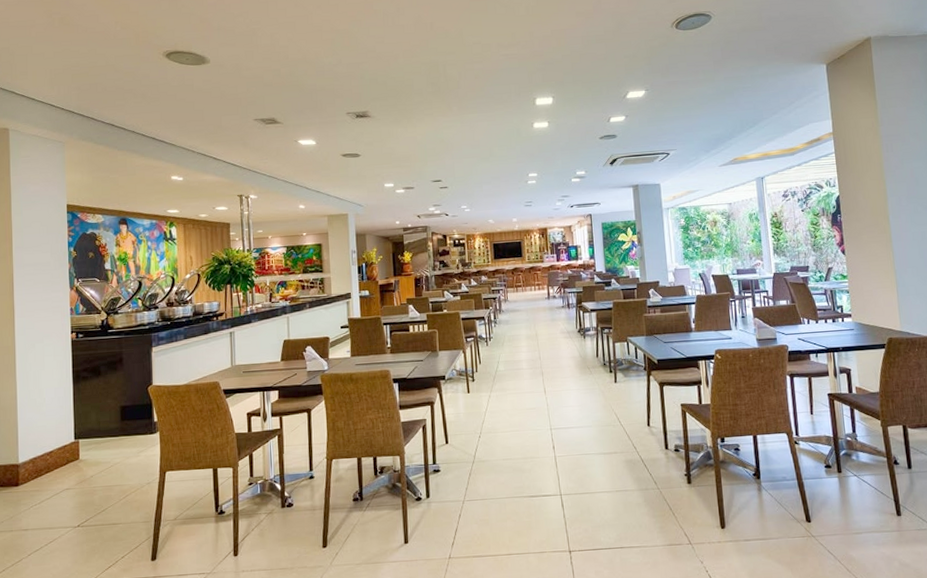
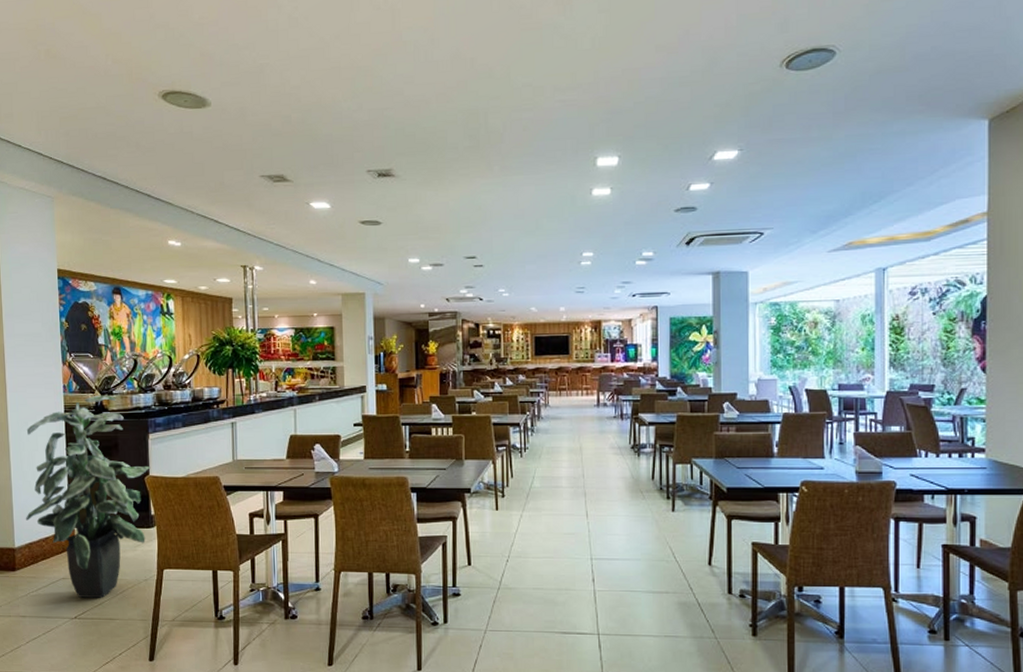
indoor plant: none [30,314,154,506] -> present [25,395,151,598]

